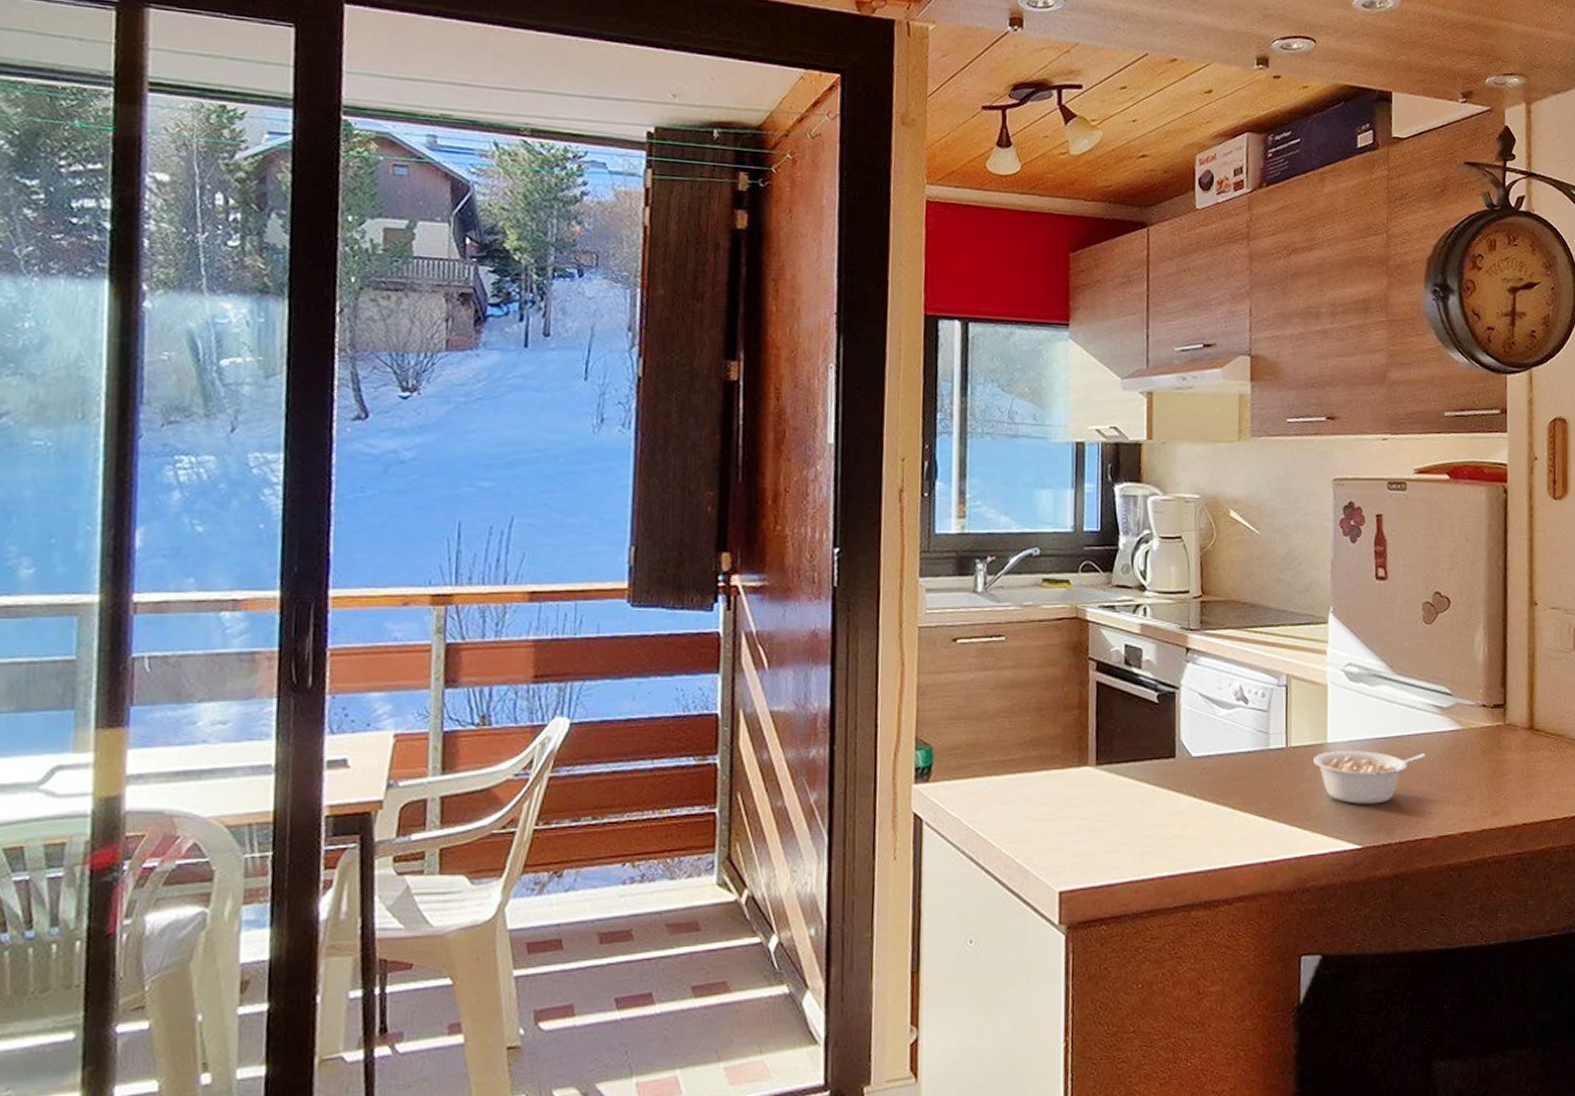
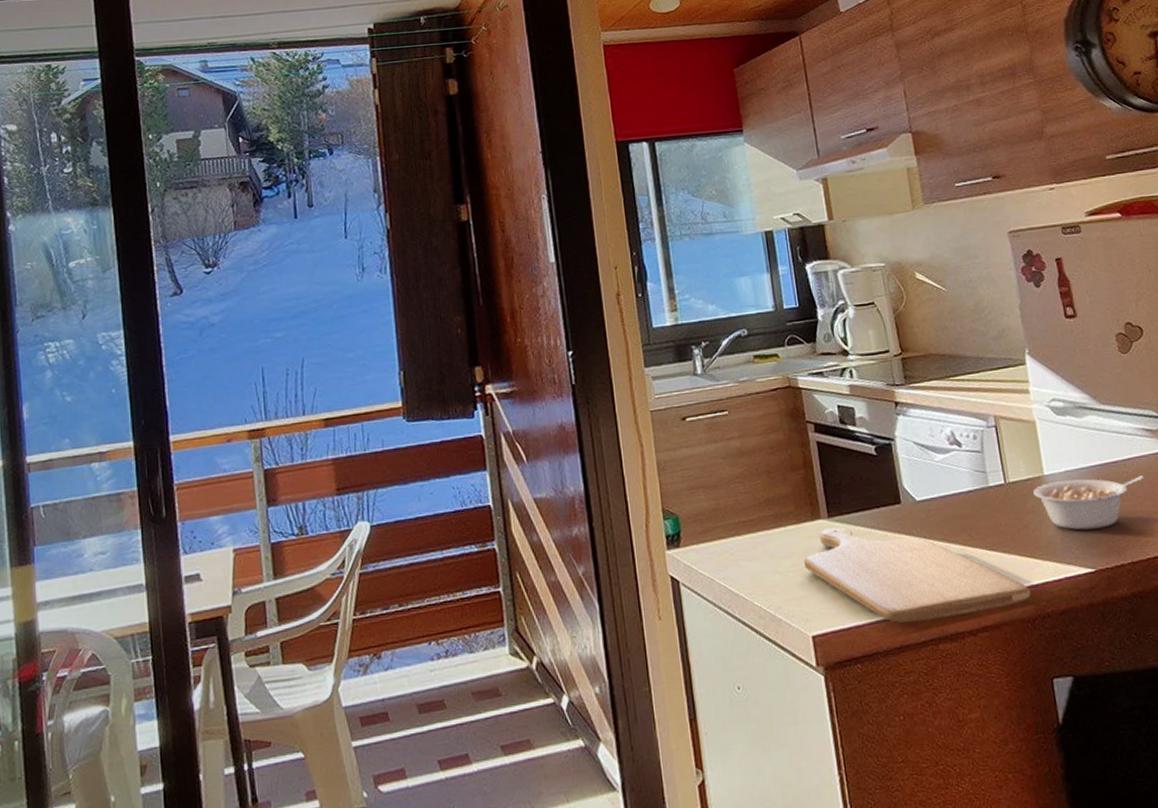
chopping board: none [1062,777,1294,886] -> present [803,527,1031,623]

